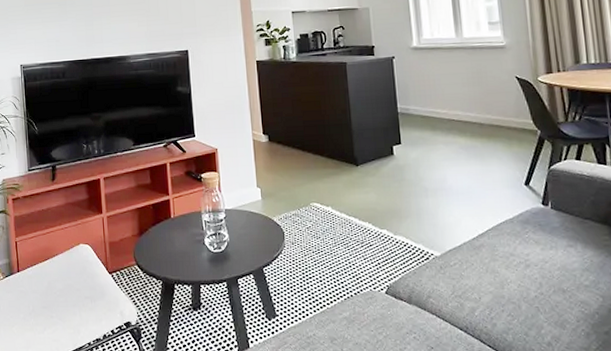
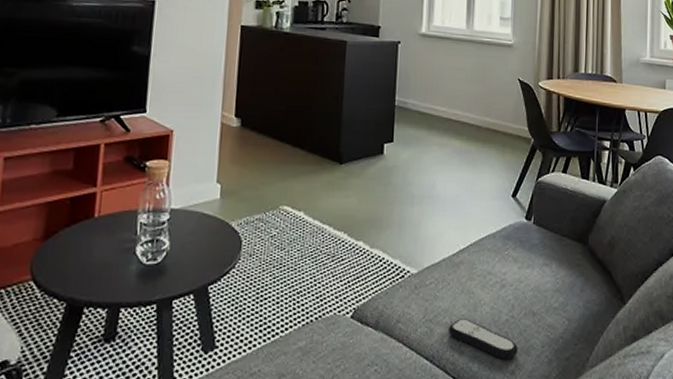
remote control: none [478,295,552,332] -> present [449,318,518,360]

